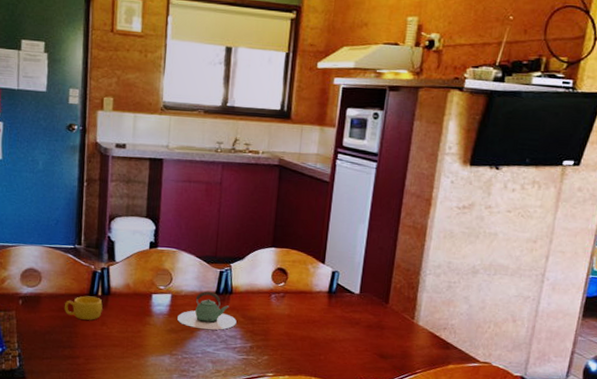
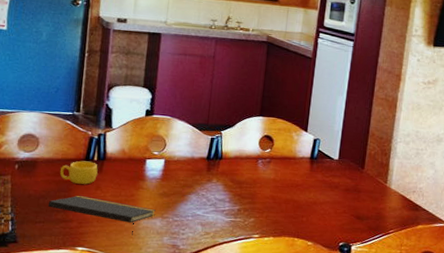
notepad: none [54,331,164,373] -> present [47,195,156,235]
teapot: present [177,291,237,330] -> none [170,156,226,194]

